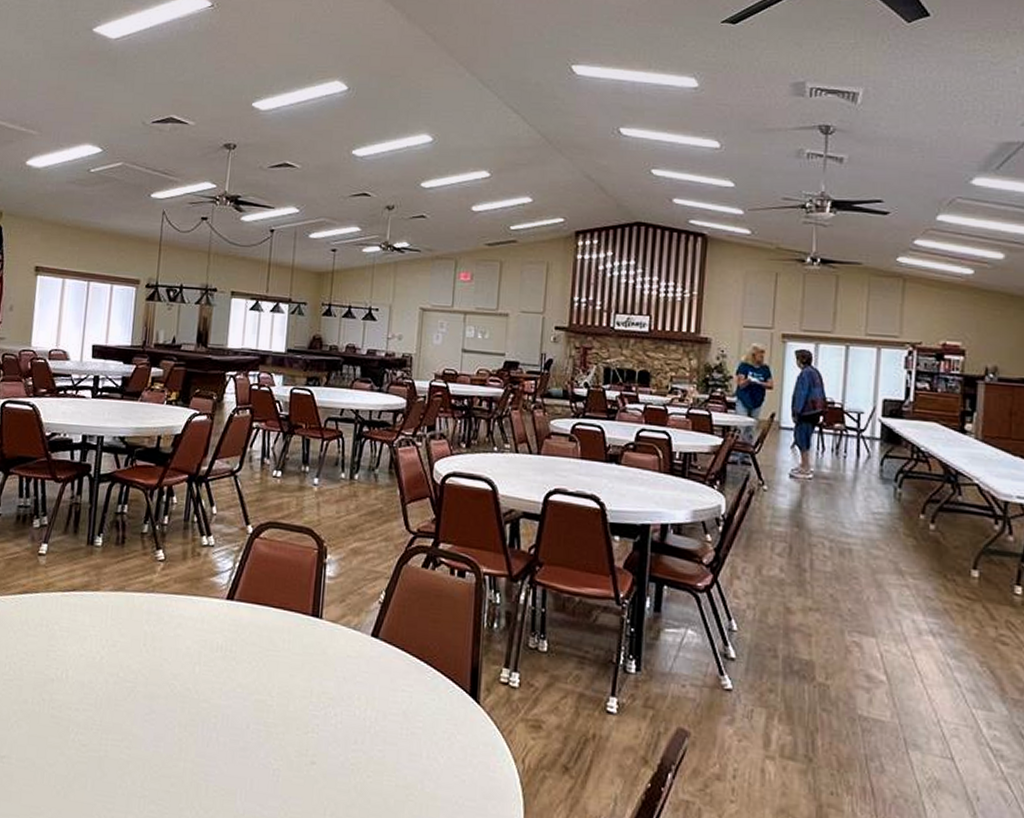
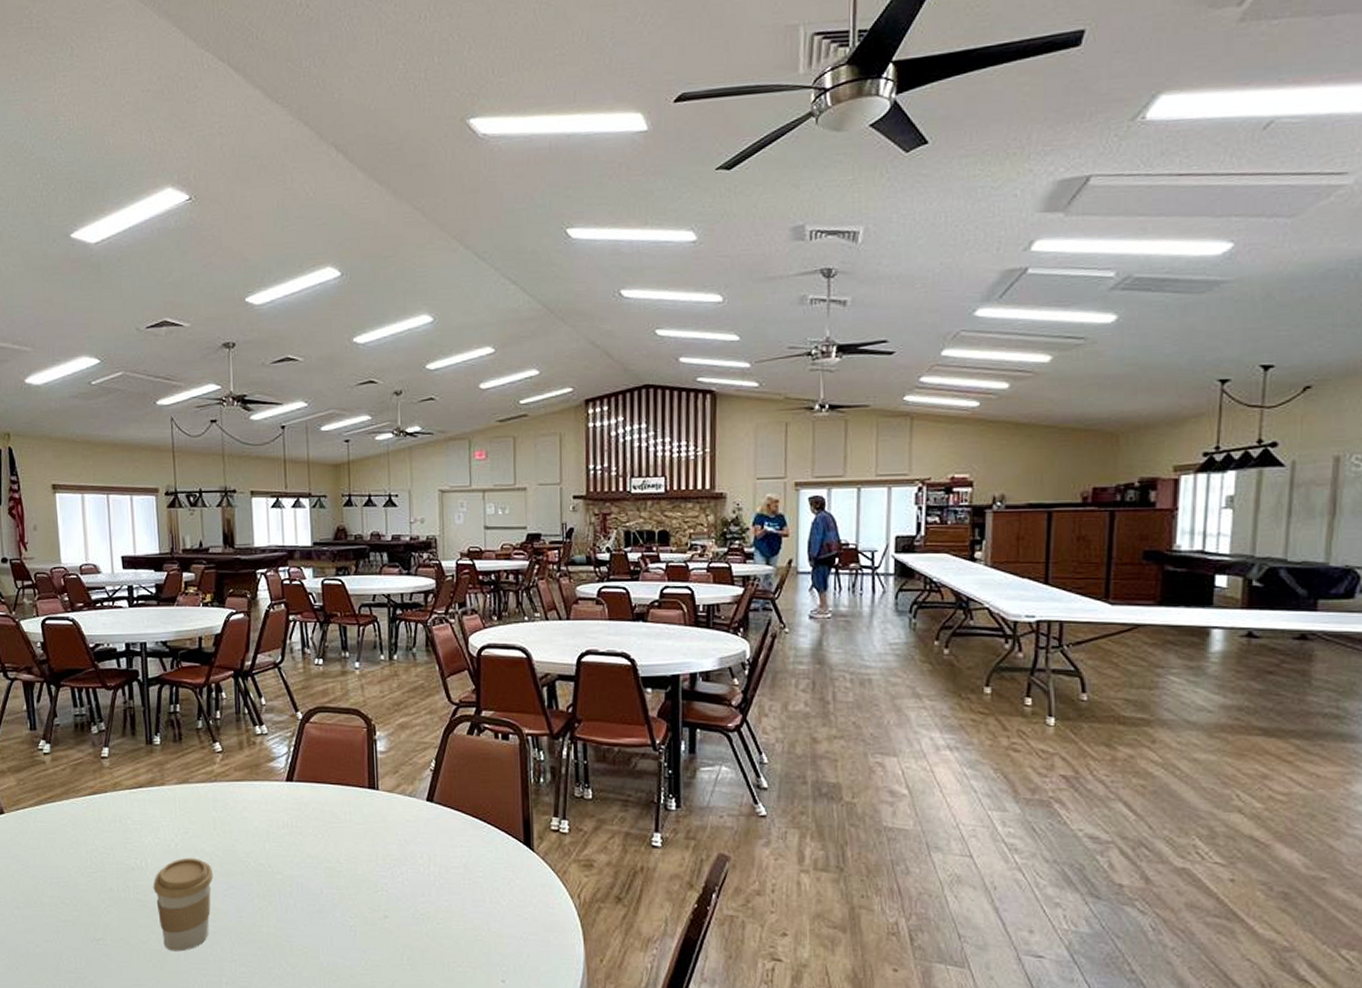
coffee cup: none [70,673,136,780] -> present [153,857,214,952]

